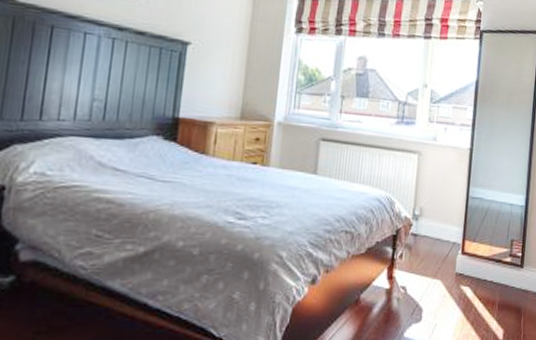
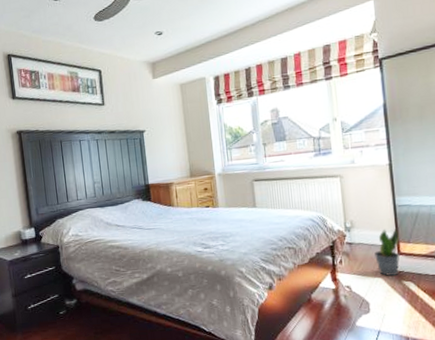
potted plant: none [438,223,466,279] -> present [374,229,400,276]

